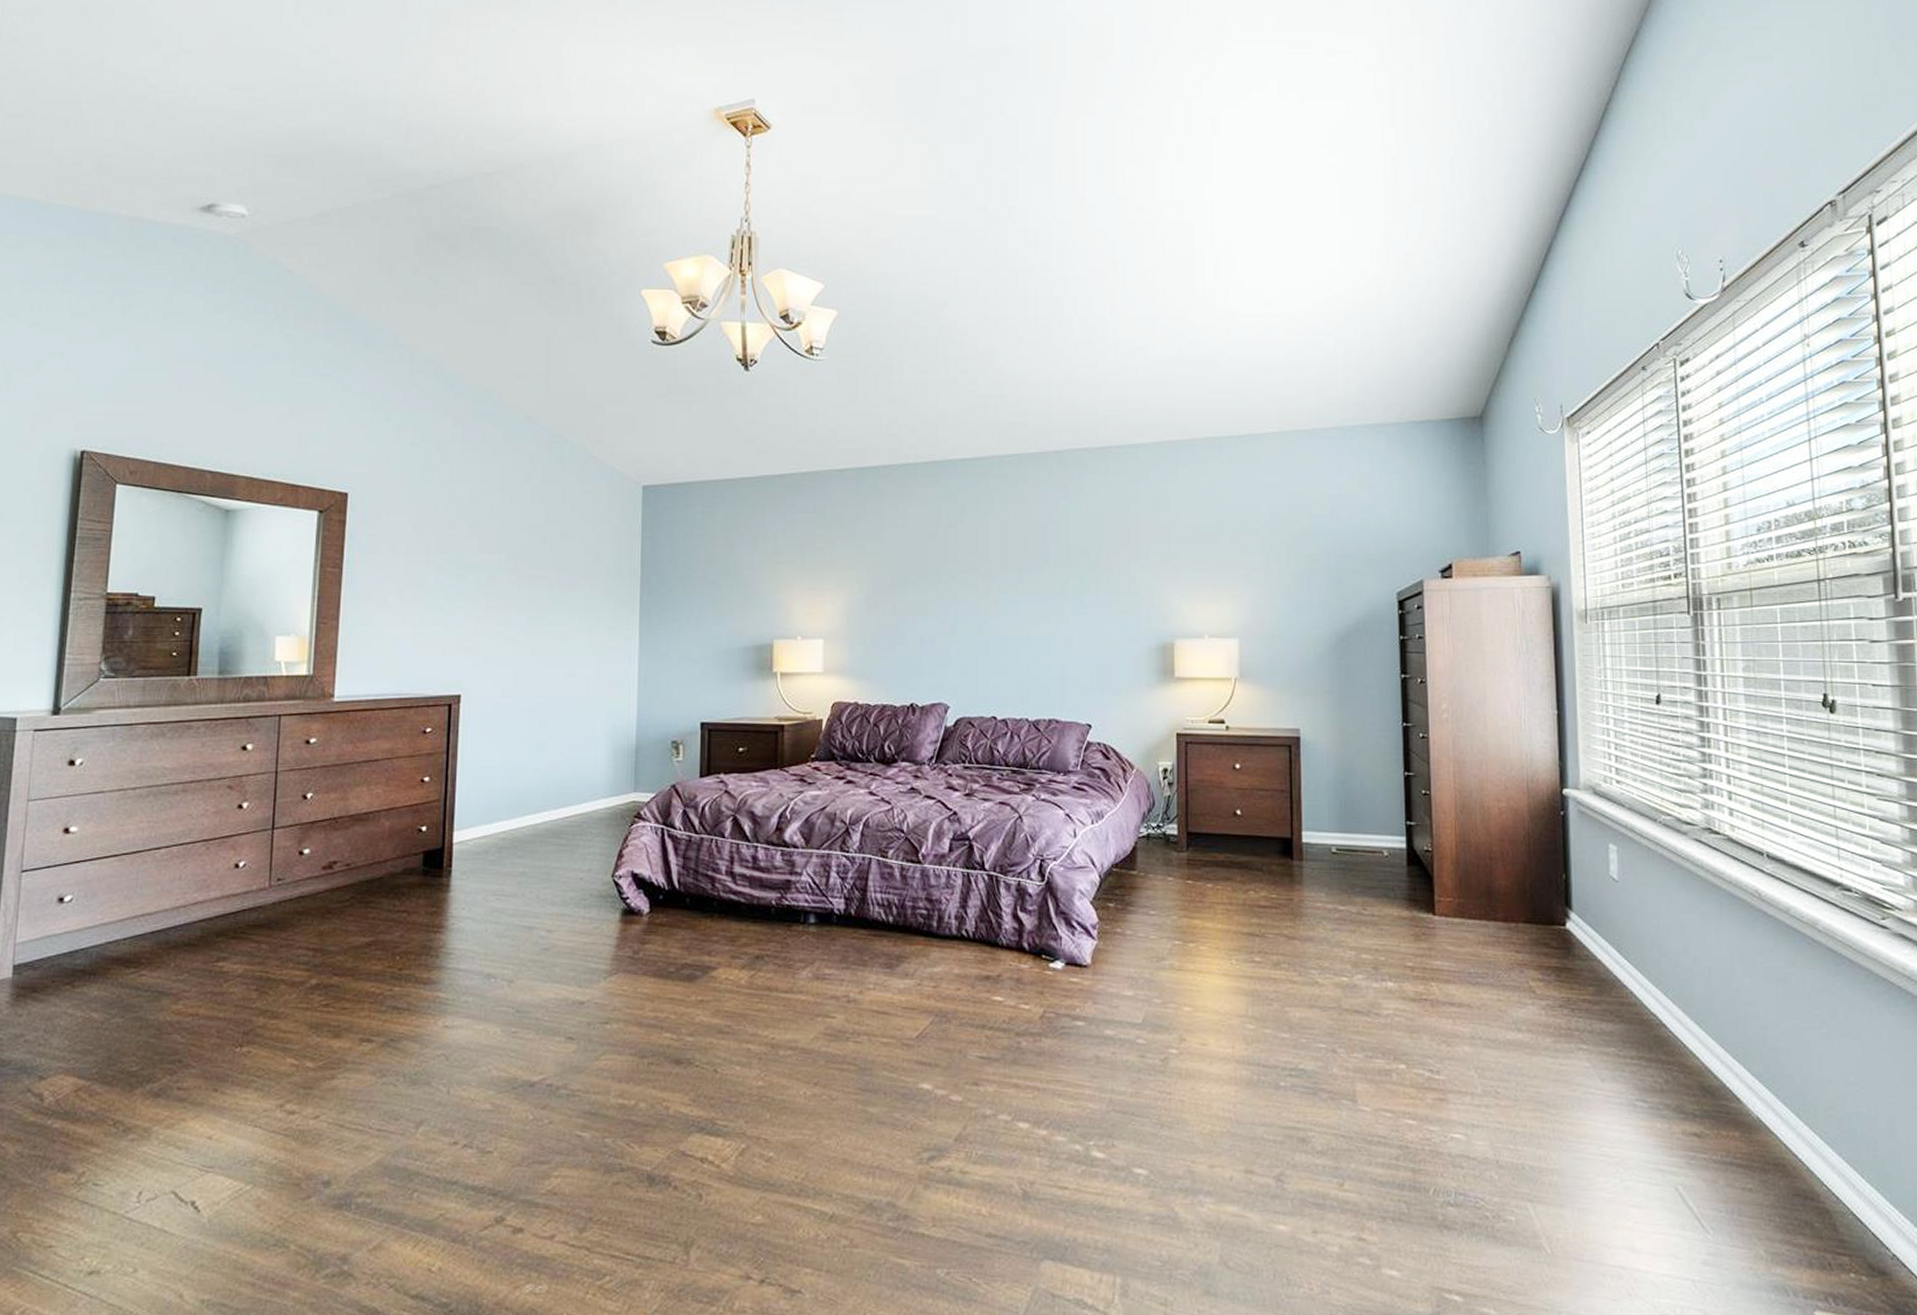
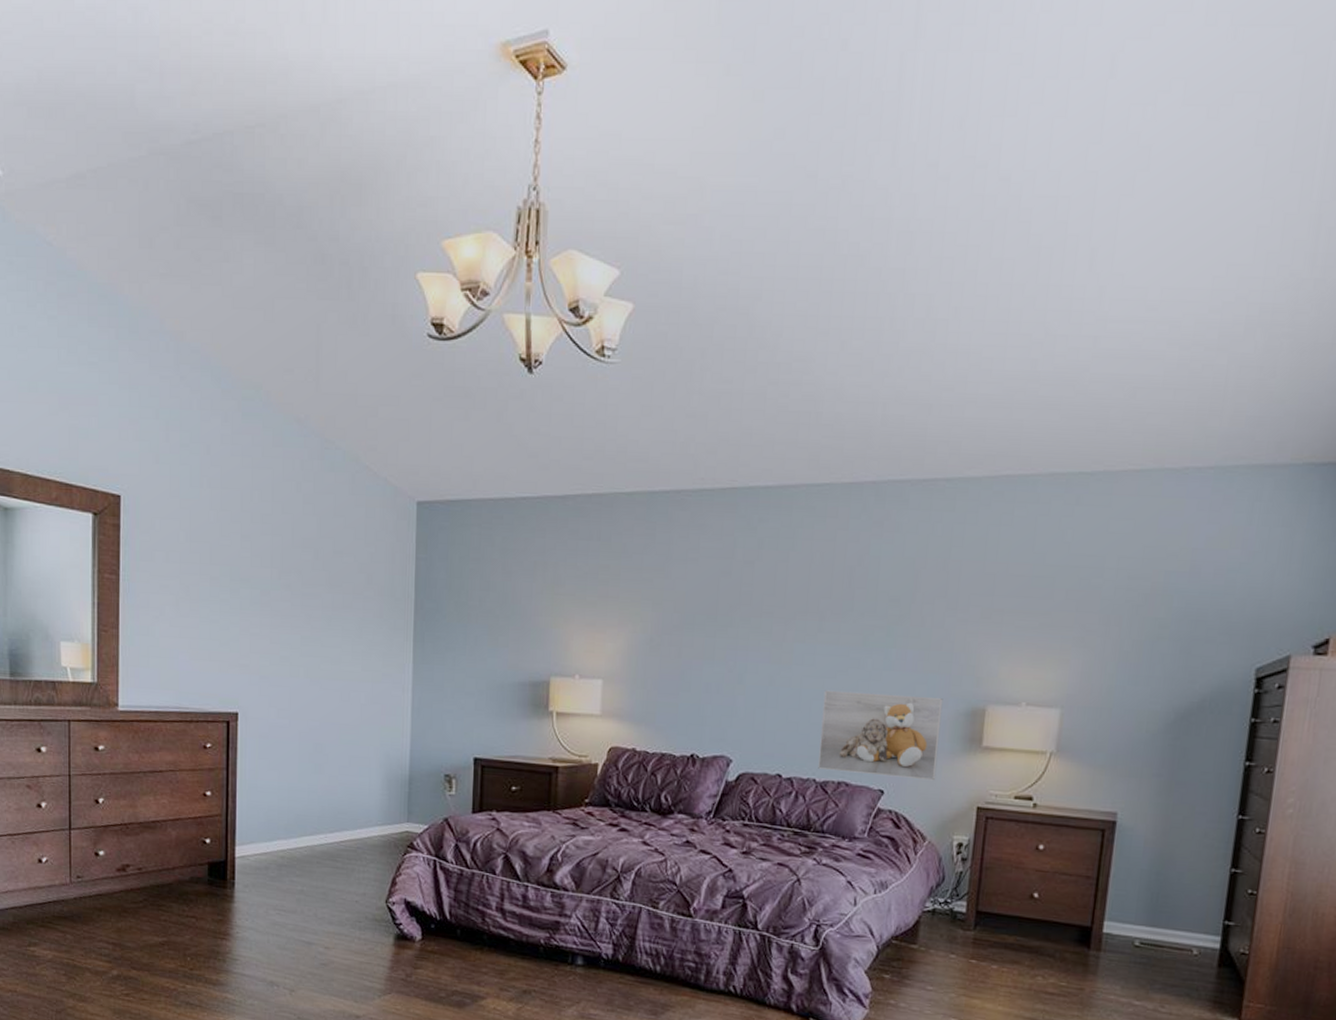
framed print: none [1029,635,1137,712] -> present [818,690,943,781]

